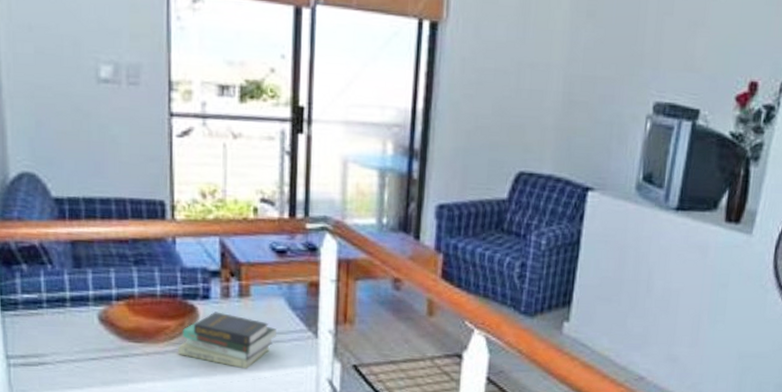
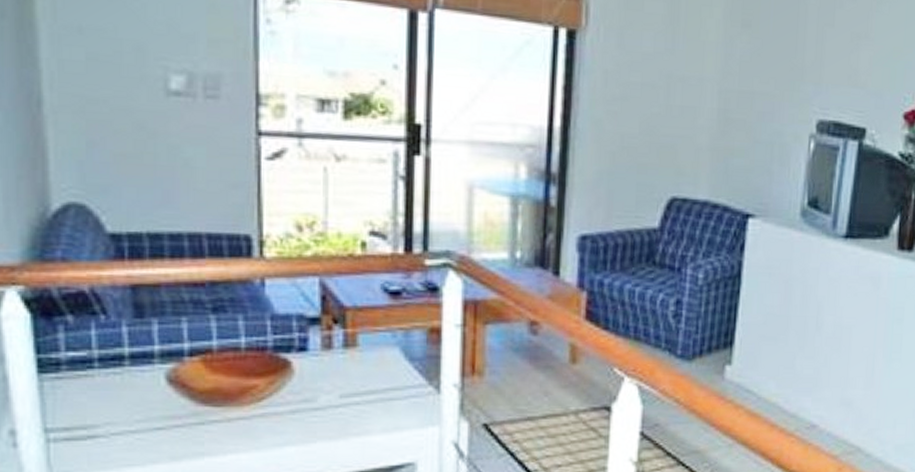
books: present [177,312,276,369] -> none [266,366,390,434]

